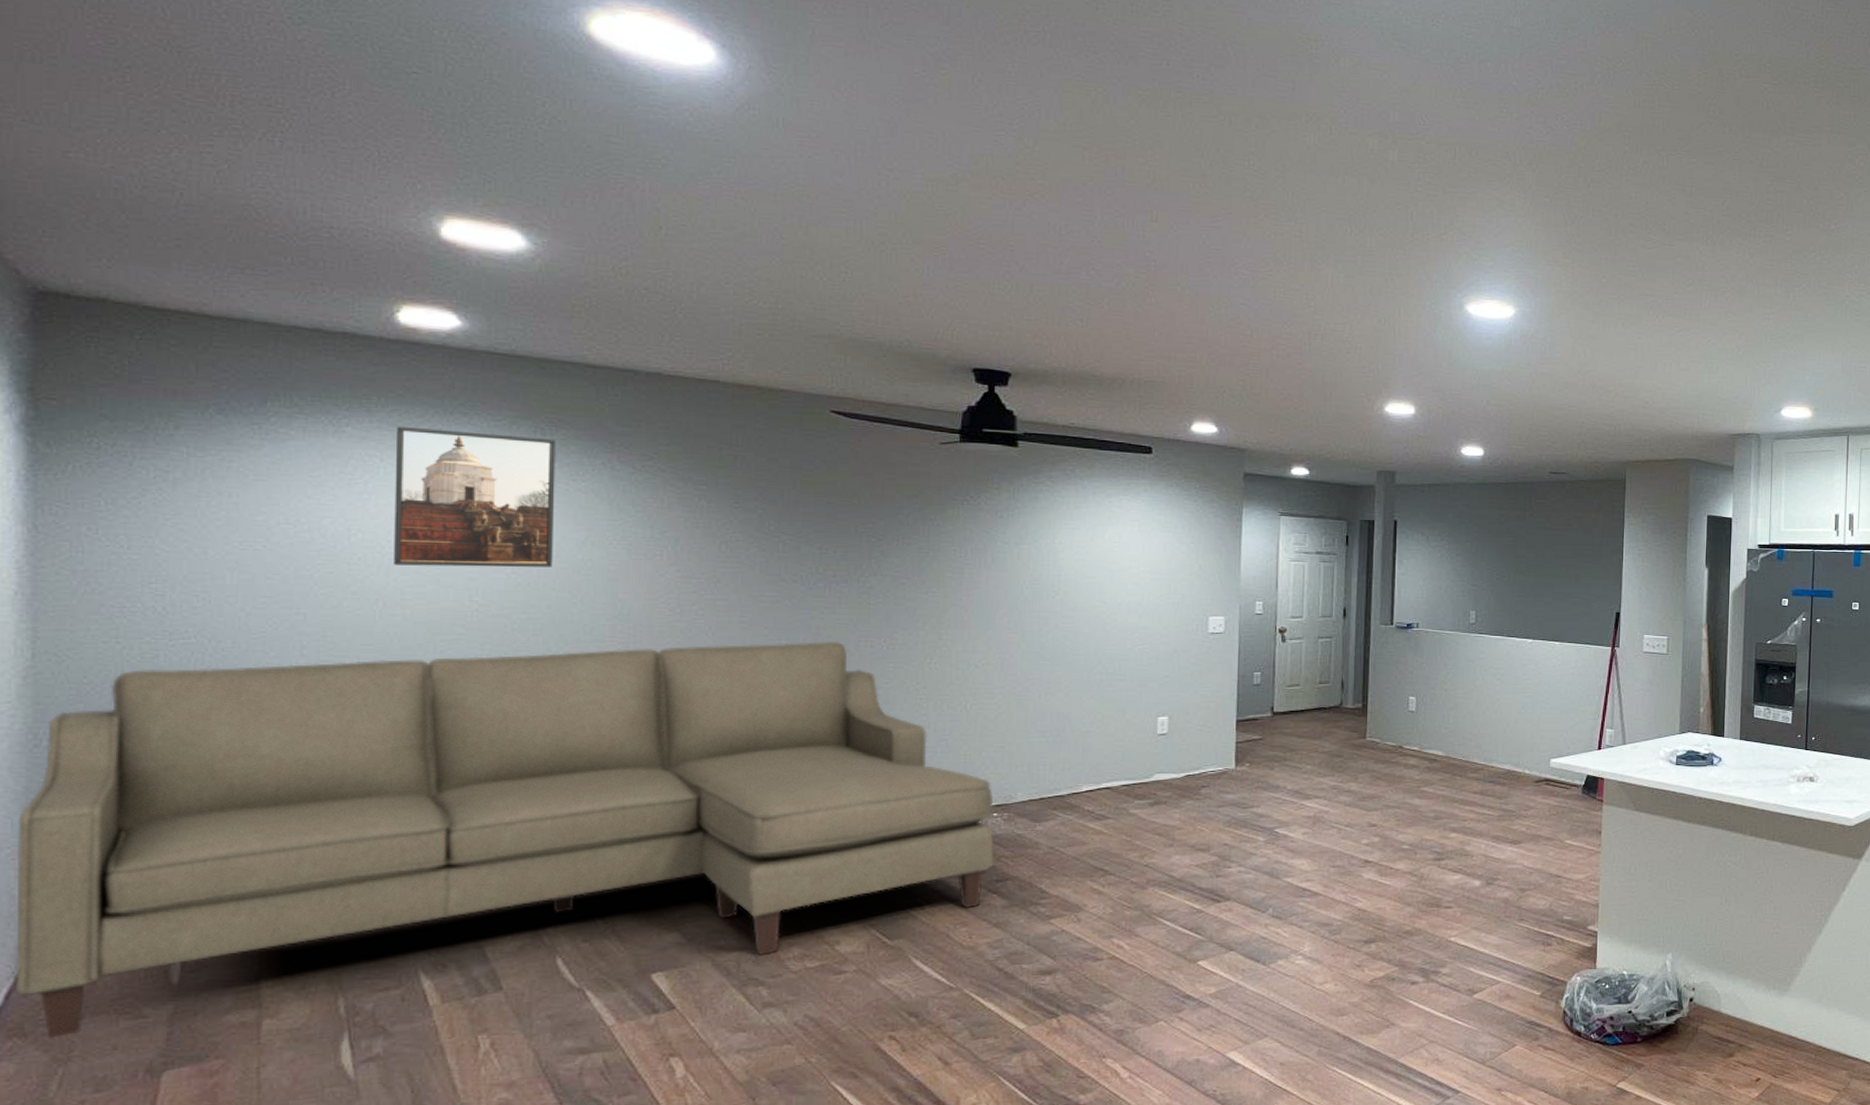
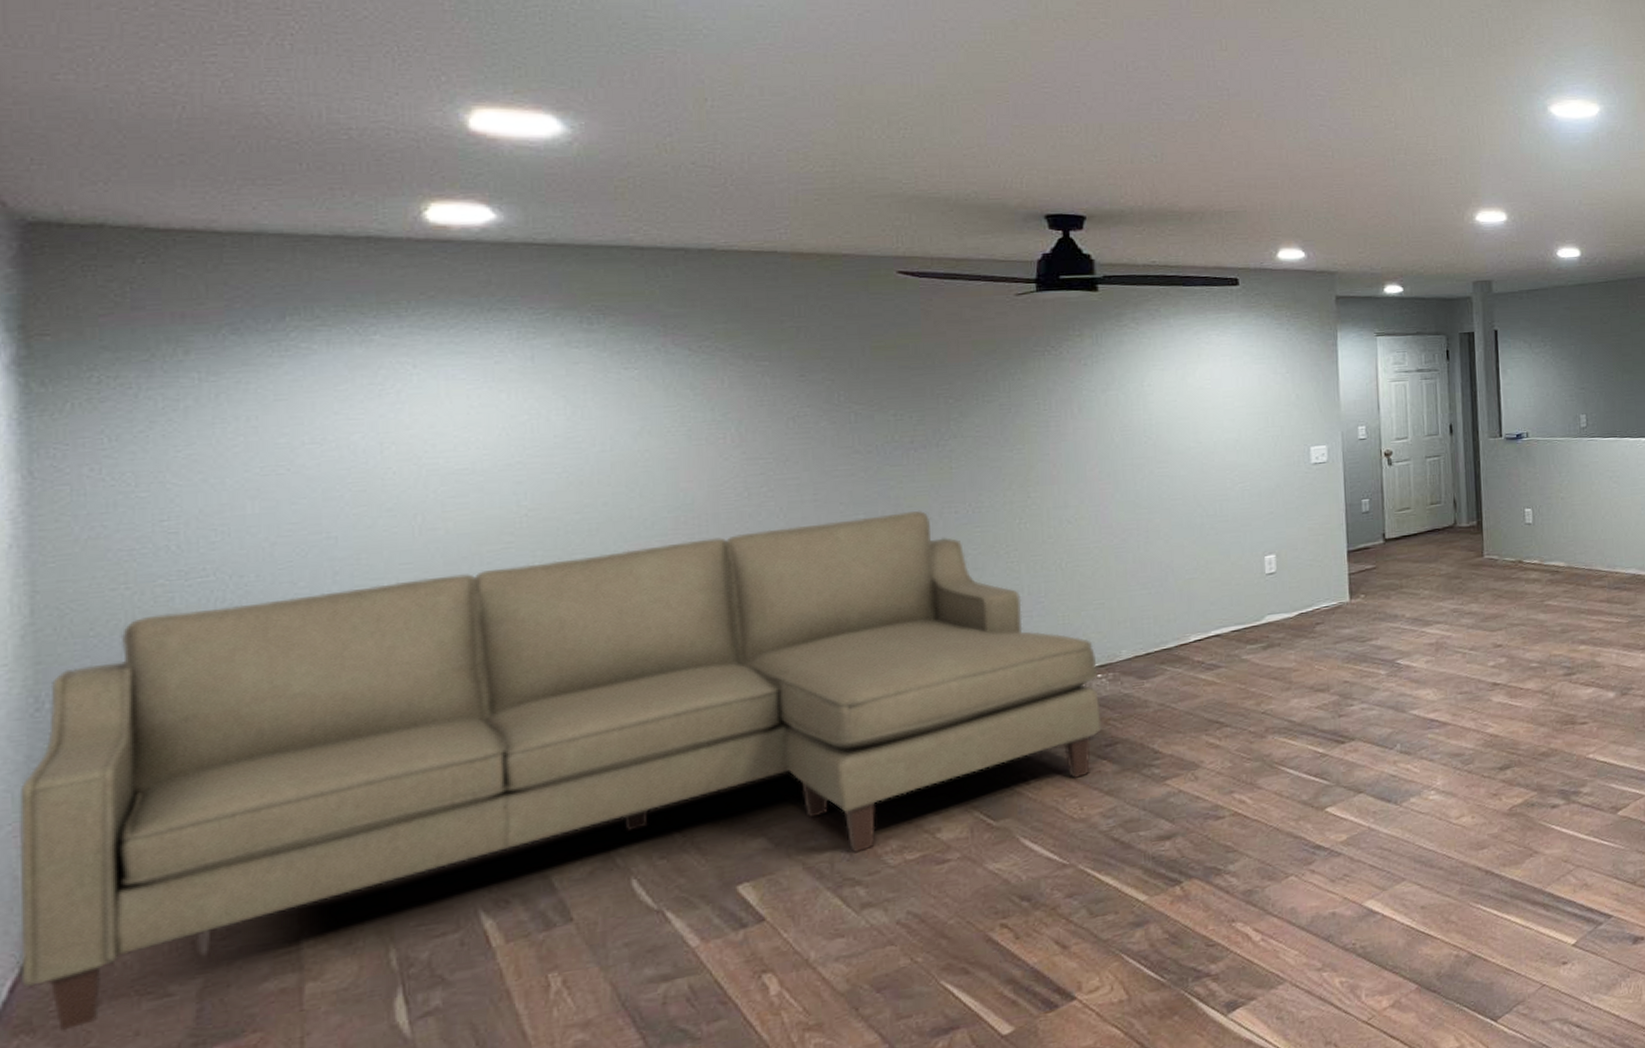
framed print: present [394,426,556,568] -> none [429,327,607,476]

